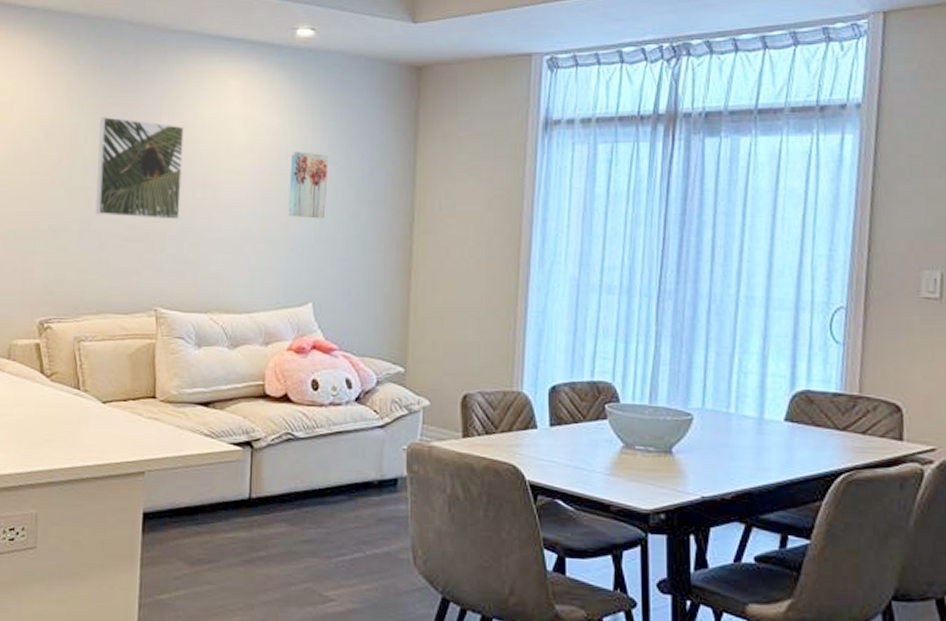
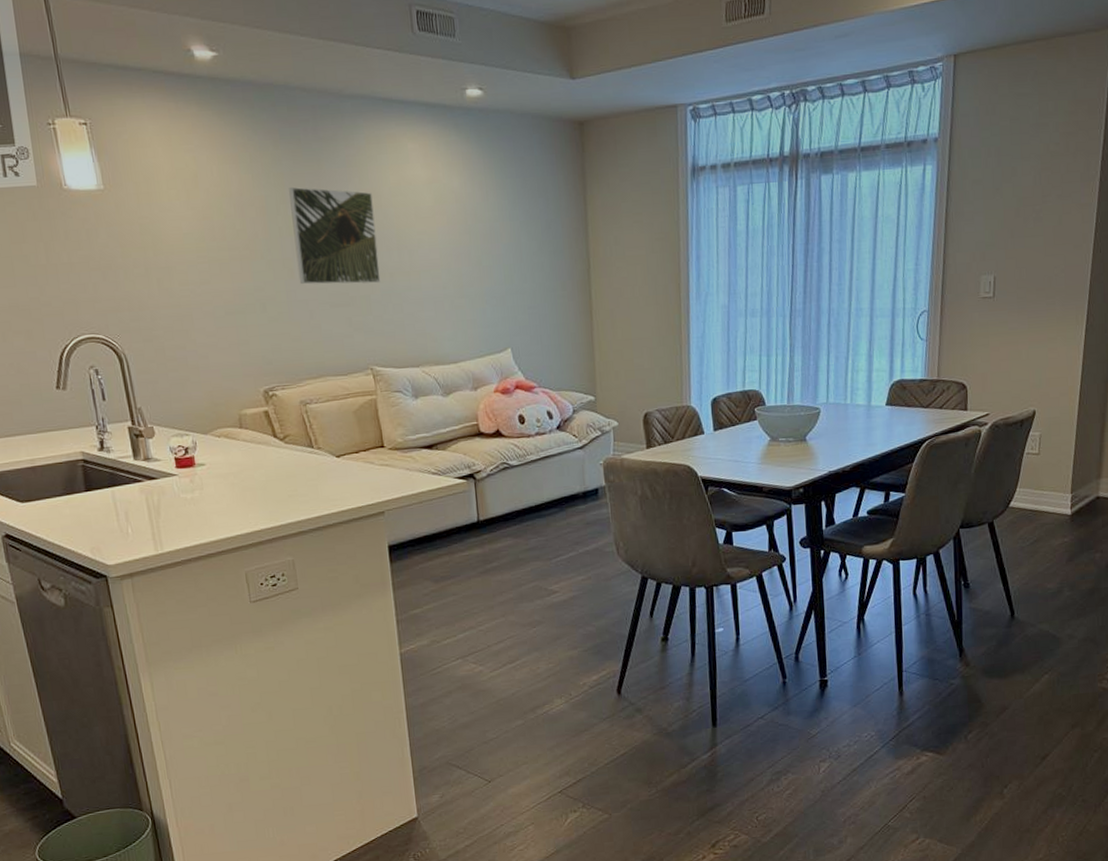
wall art: present [288,152,329,219] -> none [476,210,513,272]

